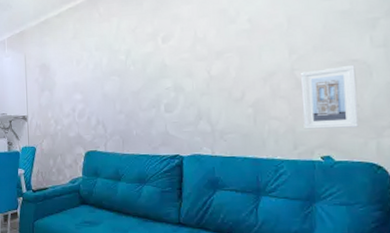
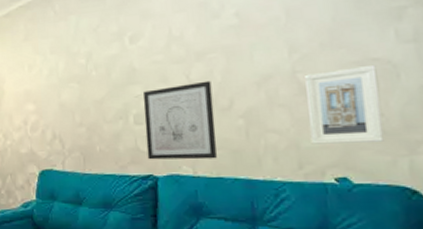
wall art: none [172,76,231,142] -> present [143,80,217,160]

